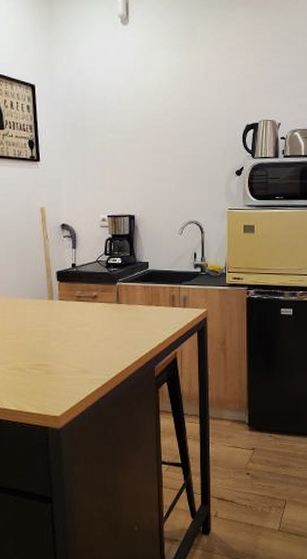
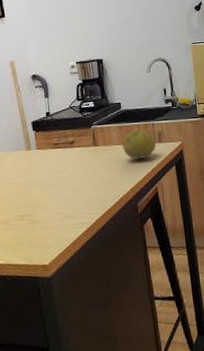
fruit: none [145,291,180,322] -> present [121,129,156,160]

